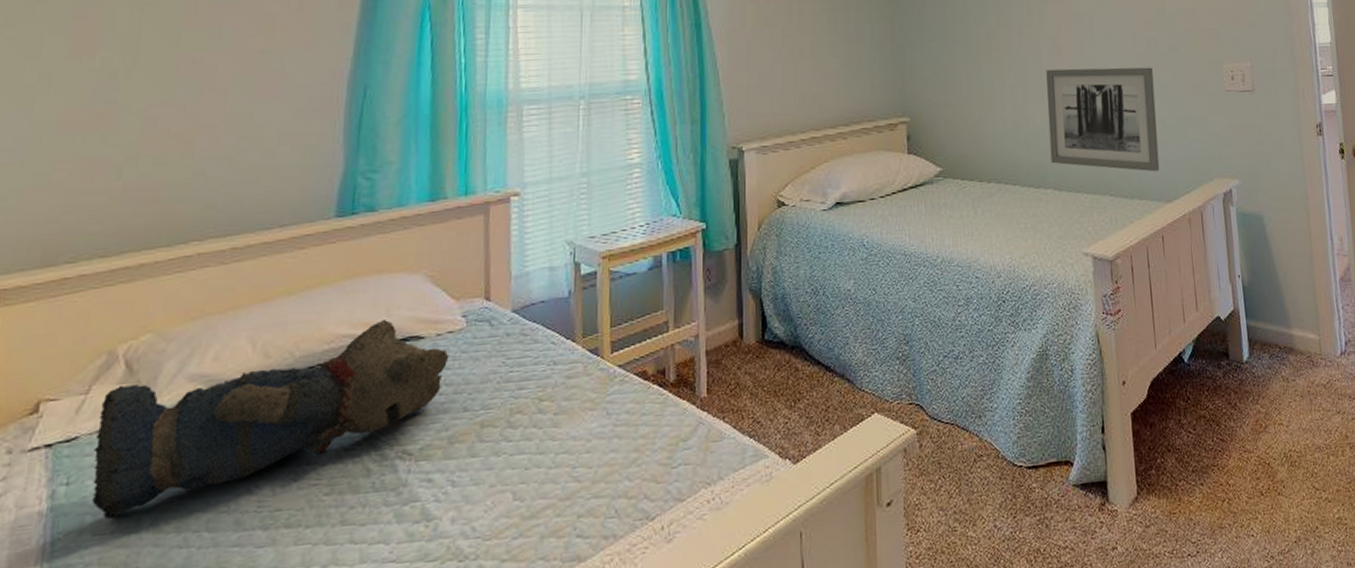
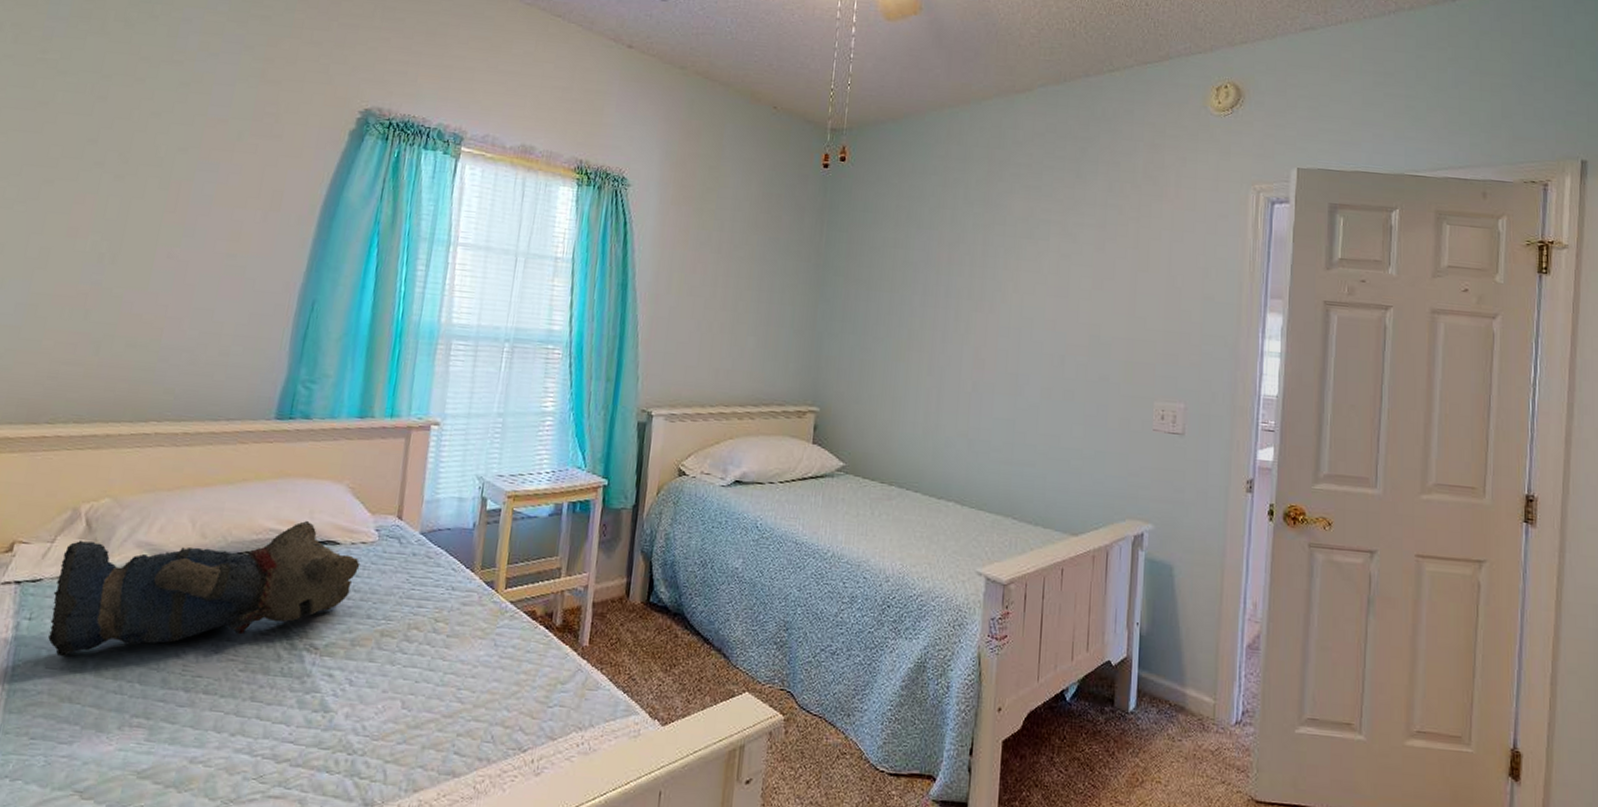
wall art: present [1046,67,1160,172] -> none [957,380,1077,502]

